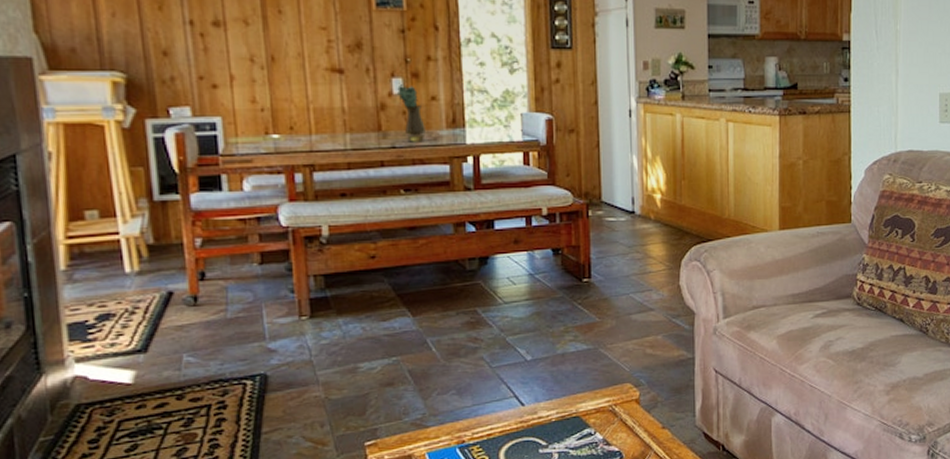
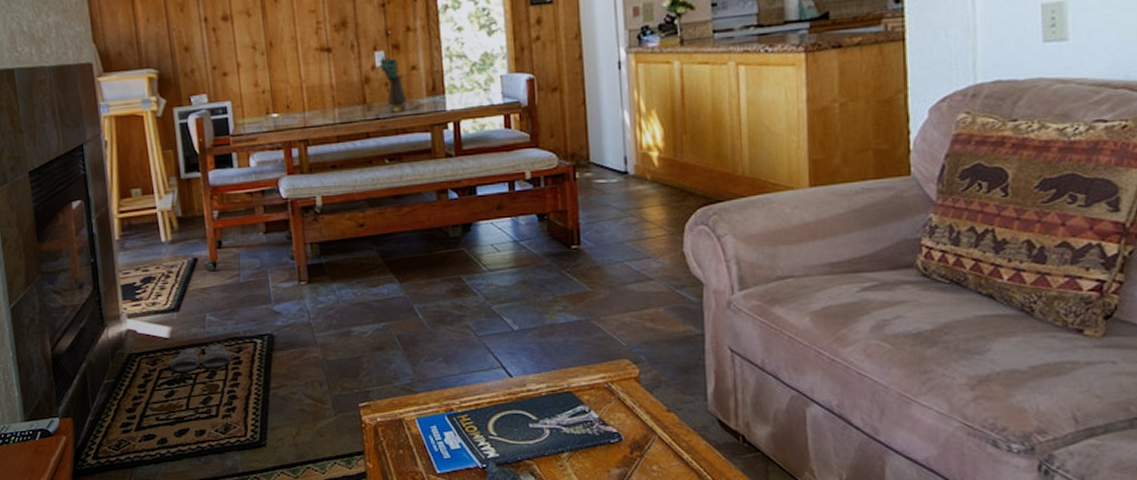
slippers: none [131,387,216,423] -> present [169,344,233,373]

